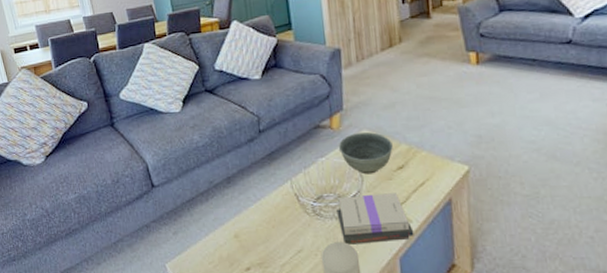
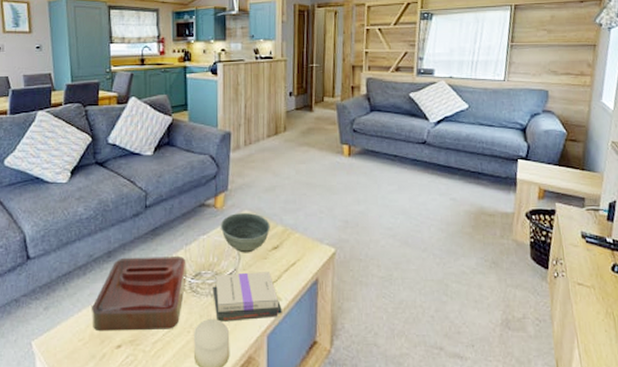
decorative tray: none [218,180,308,255] -> present [92,257,186,332]

